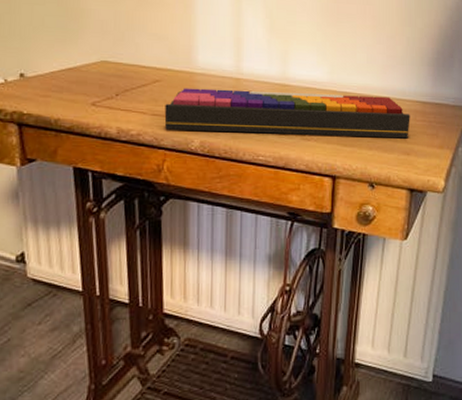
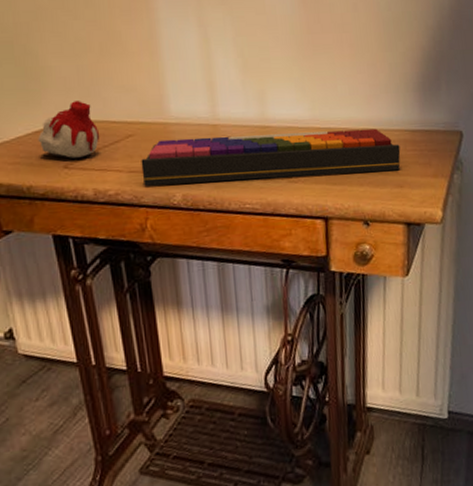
candle: none [70,43,129,97] -> present [38,101,100,158]

